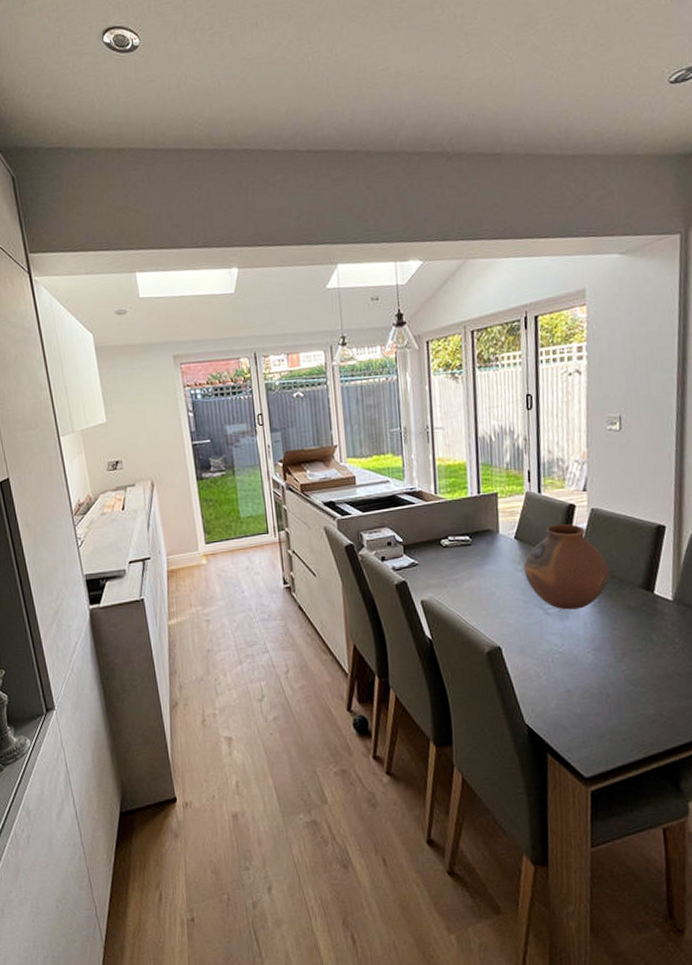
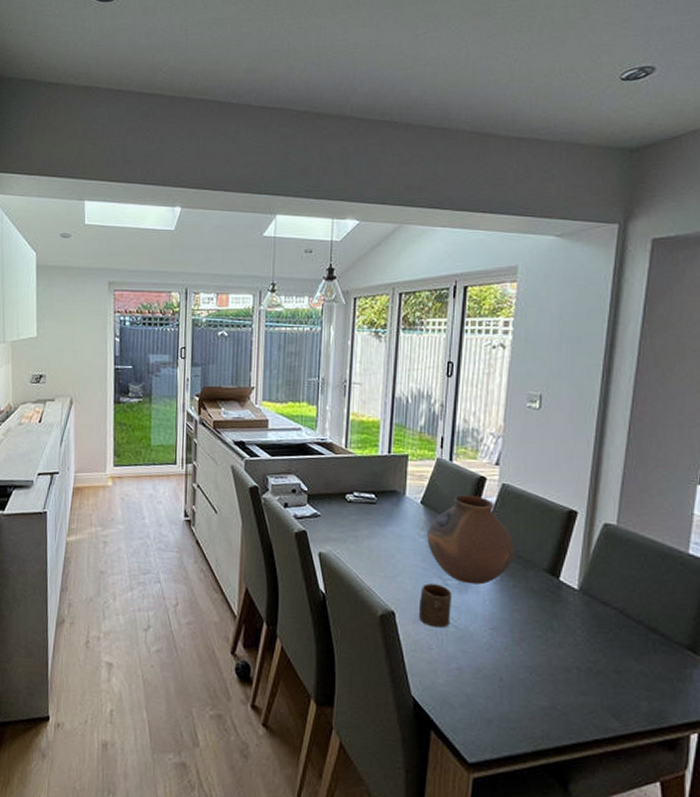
cup: none [523,614,555,656] -> present [419,583,453,628]

